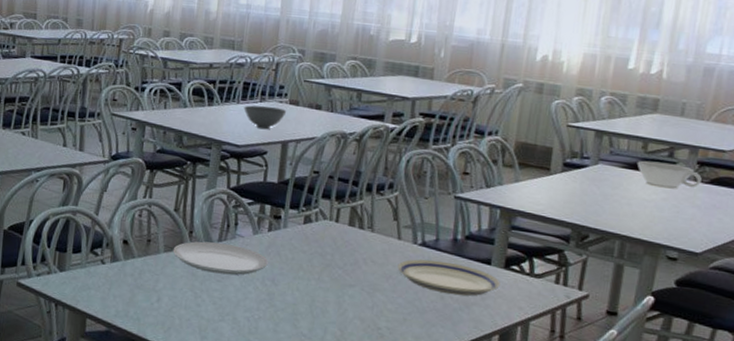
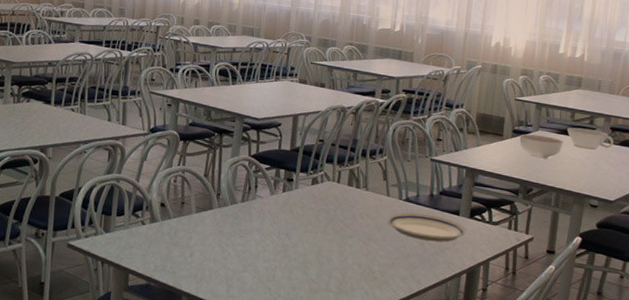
plate: present [172,241,268,275] -> none [203,202,283,231]
bowl: present [243,105,287,130] -> none [261,84,297,105]
bowl: none [572,168,632,199] -> present [520,134,563,159]

